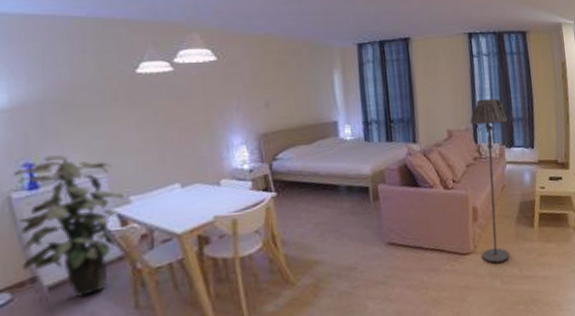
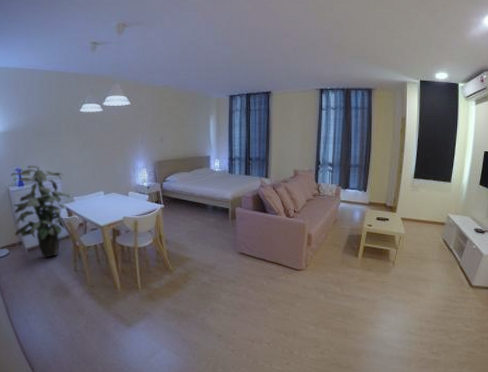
floor lamp: present [470,98,510,263] -> none [311,146,346,281]

